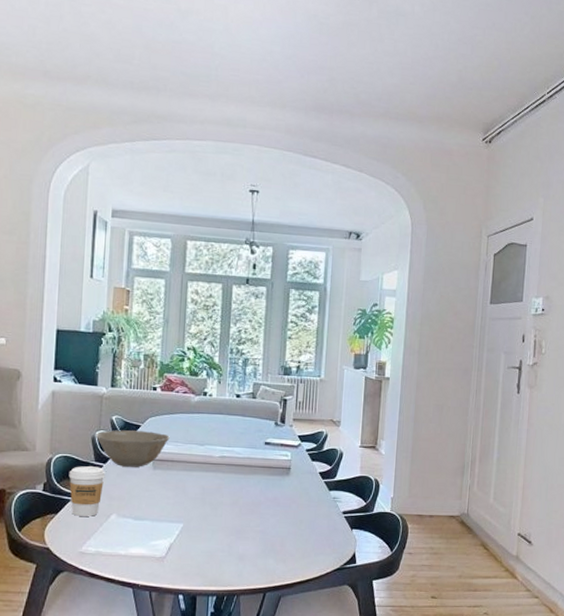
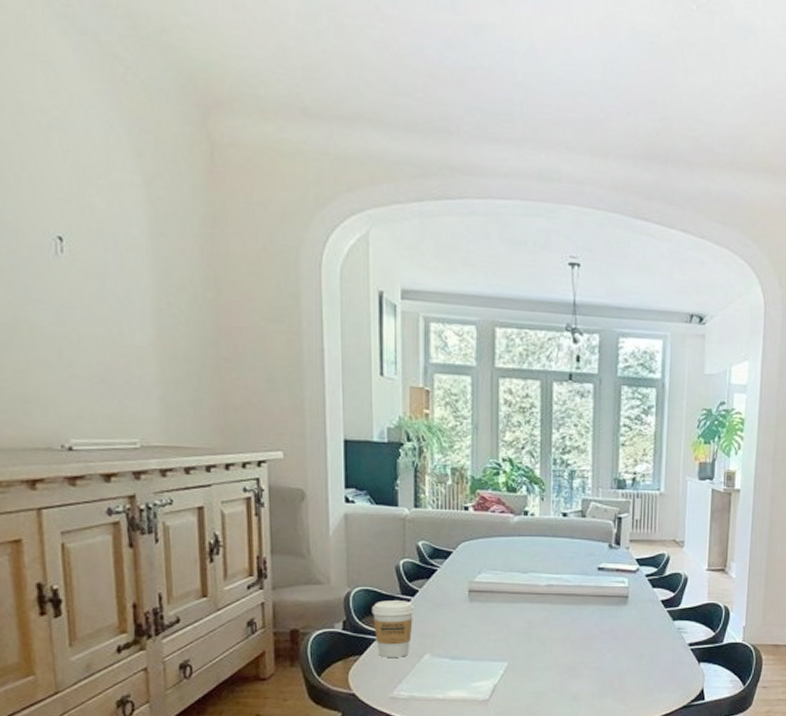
bowl: present [95,430,170,467] -> none [399,557,487,600]

